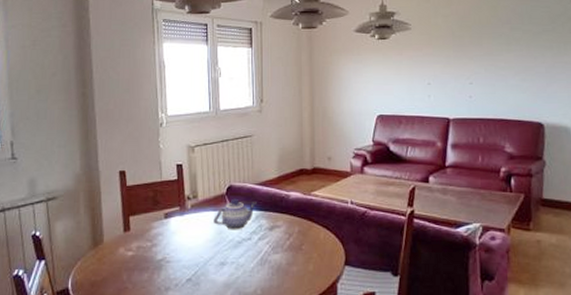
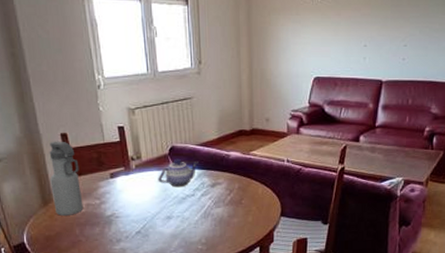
water bottle: none [103,178,134,259] -> present [49,141,84,216]

